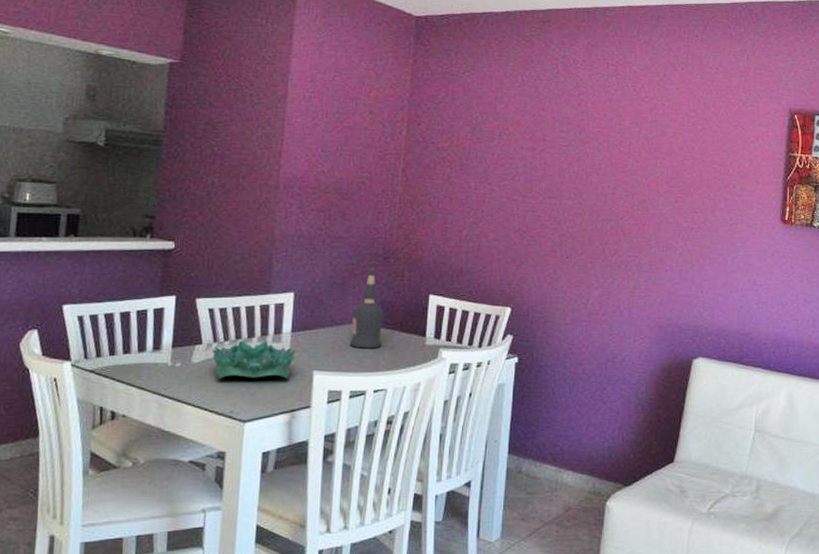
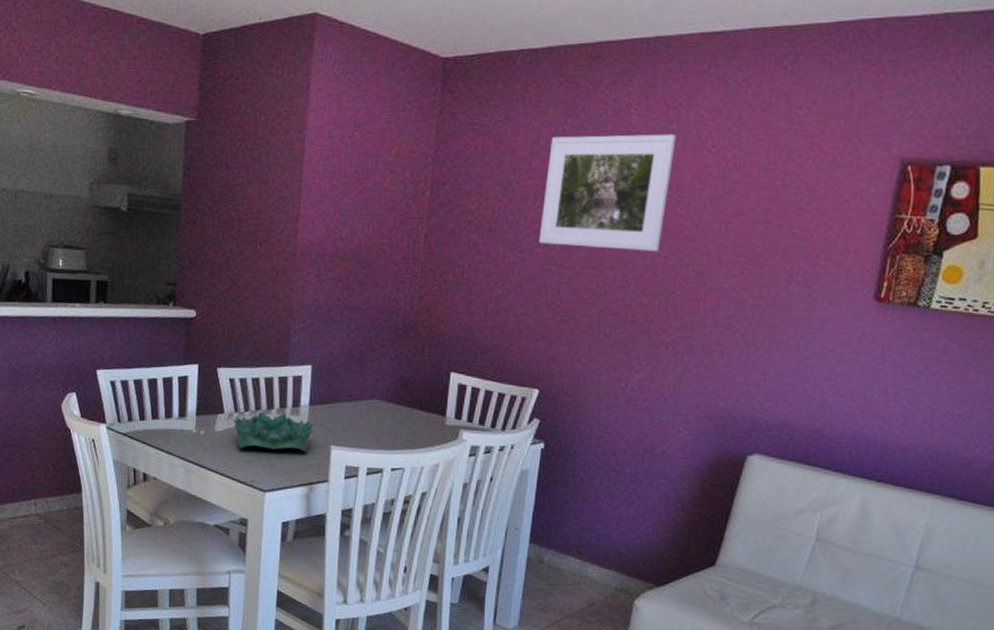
liquor bottle: present [349,268,385,349] -> none [366,342,404,427]
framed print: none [505,85,616,183] -> present [538,134,677,251]

